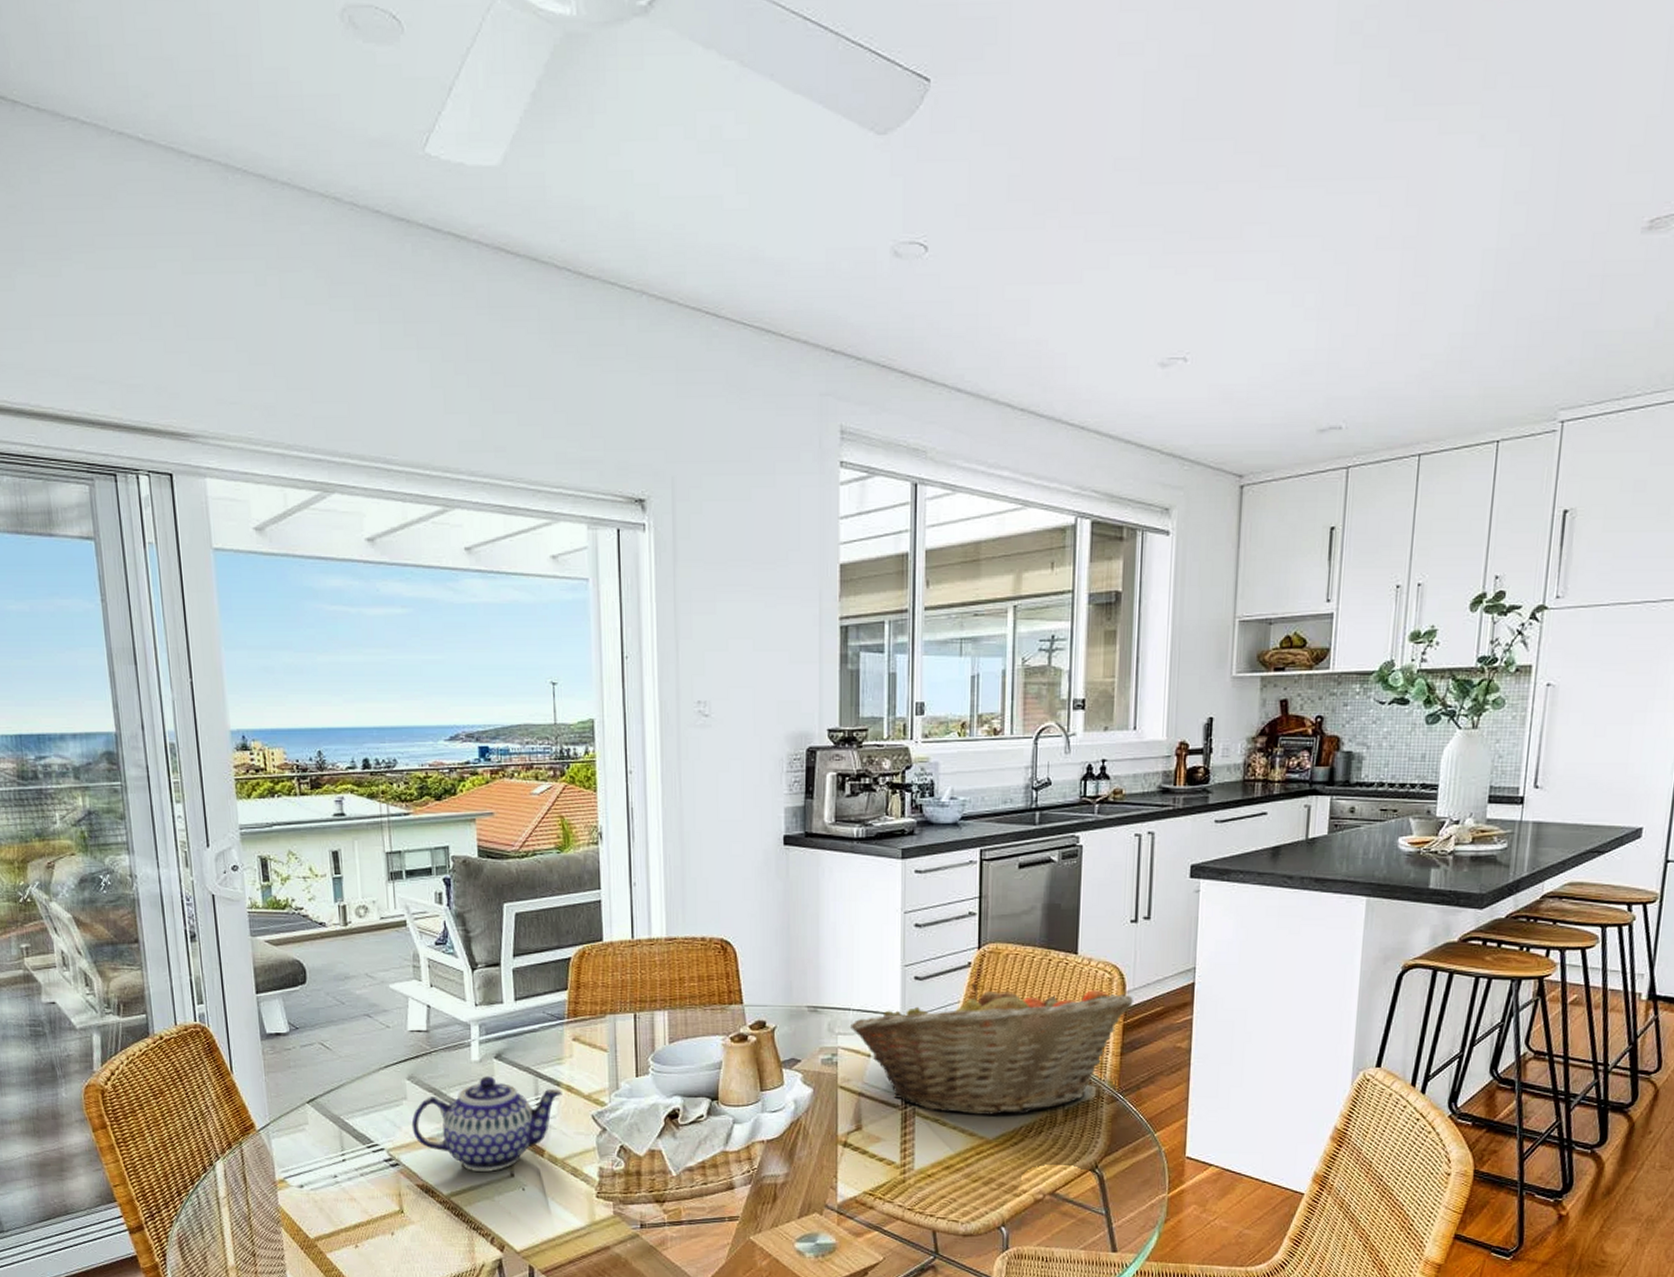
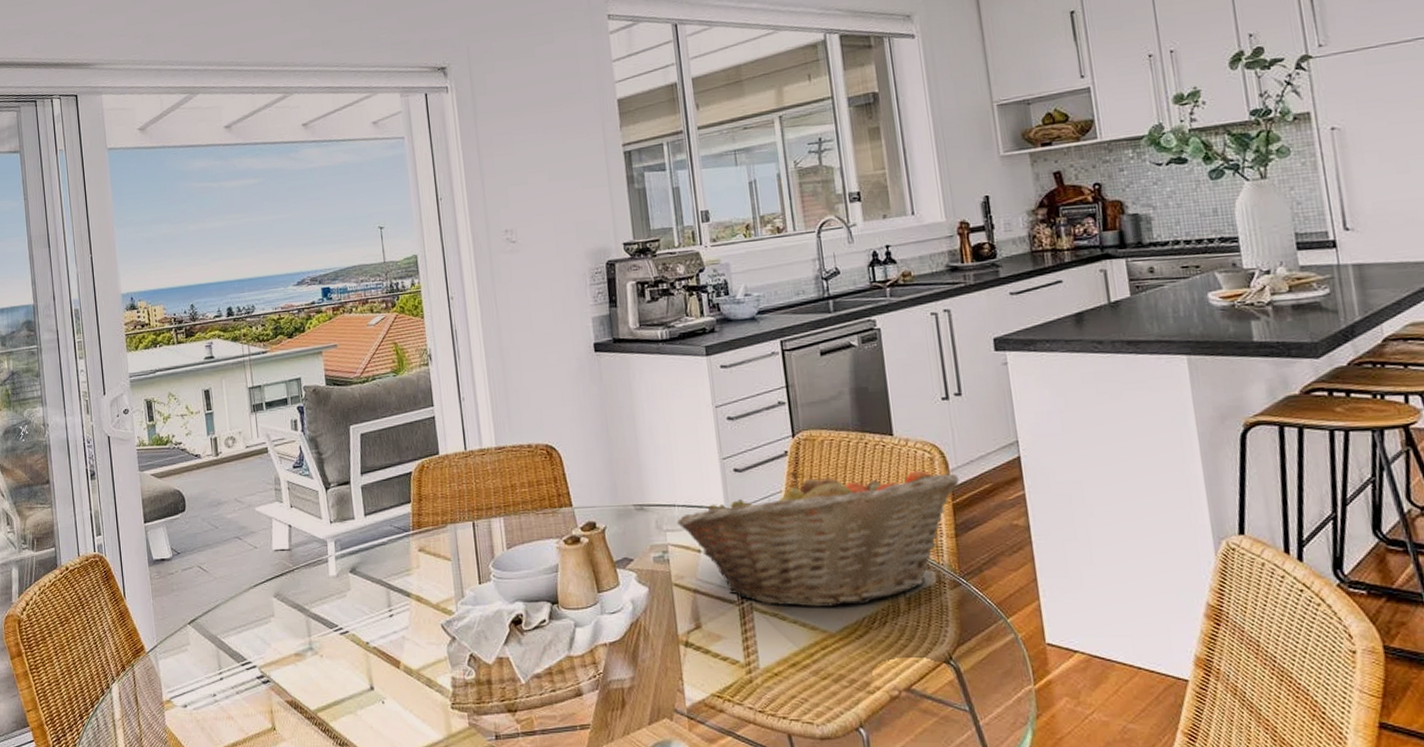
teapot: present [411,1076,562,1172] -> none [279,590,413,686]

